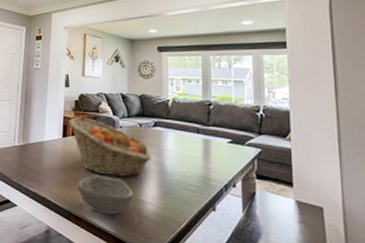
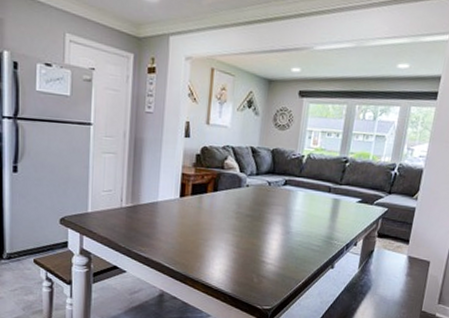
fruit basket: present [69,117,152,177] -> none [187,174,278,239]
bowl: present [77,174,133,215] -> none [194,236,255,277]

